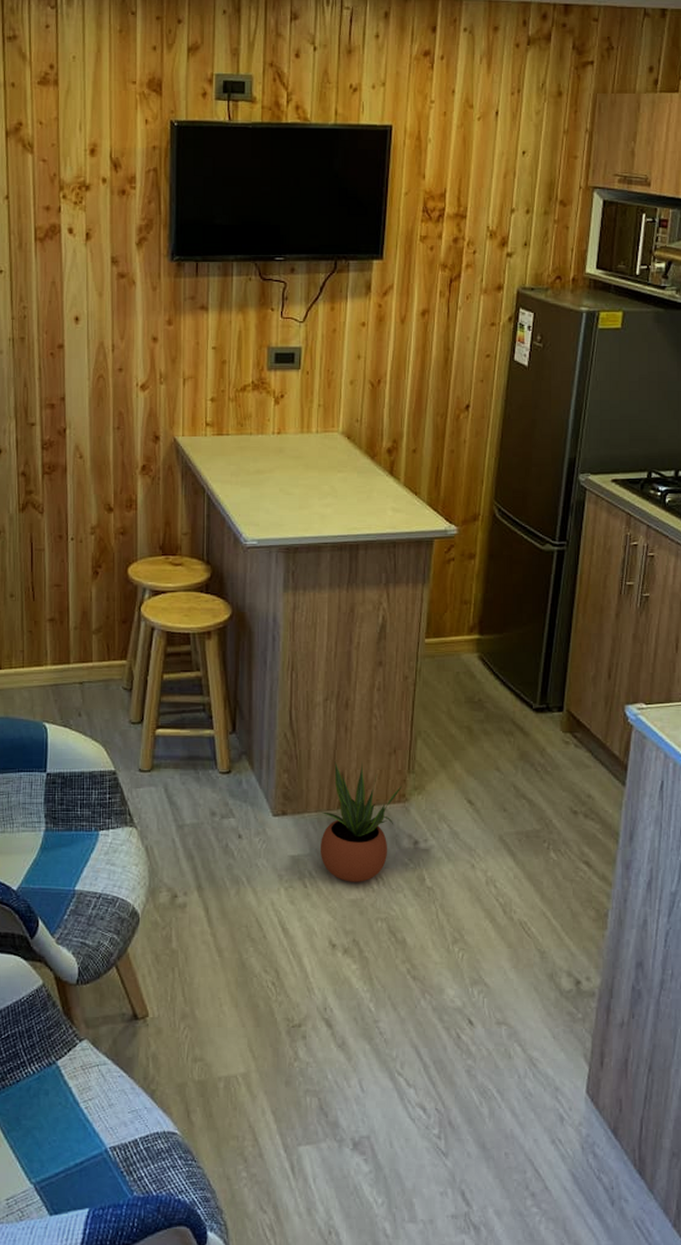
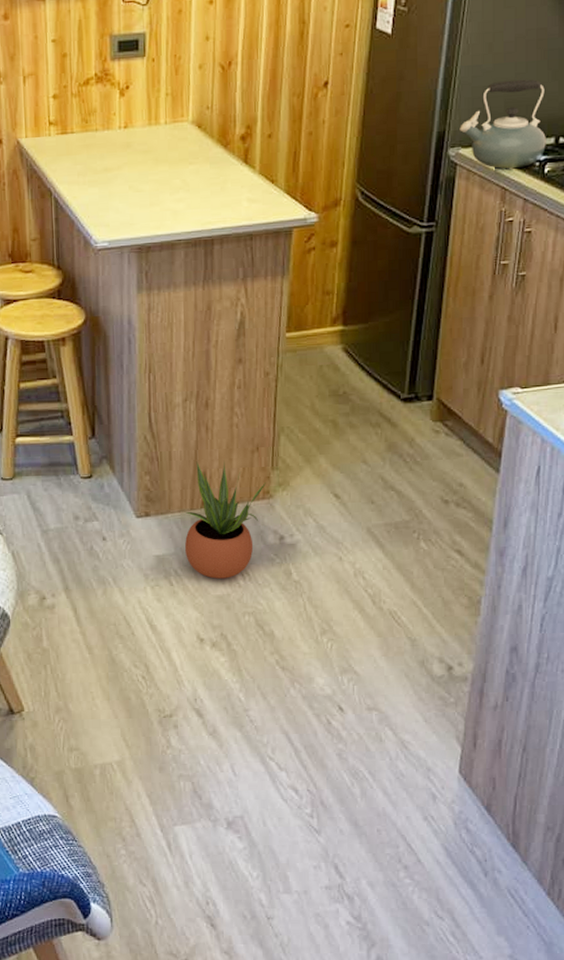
kettle: none [589,416,667,497] -> present [460,79,546,169]

